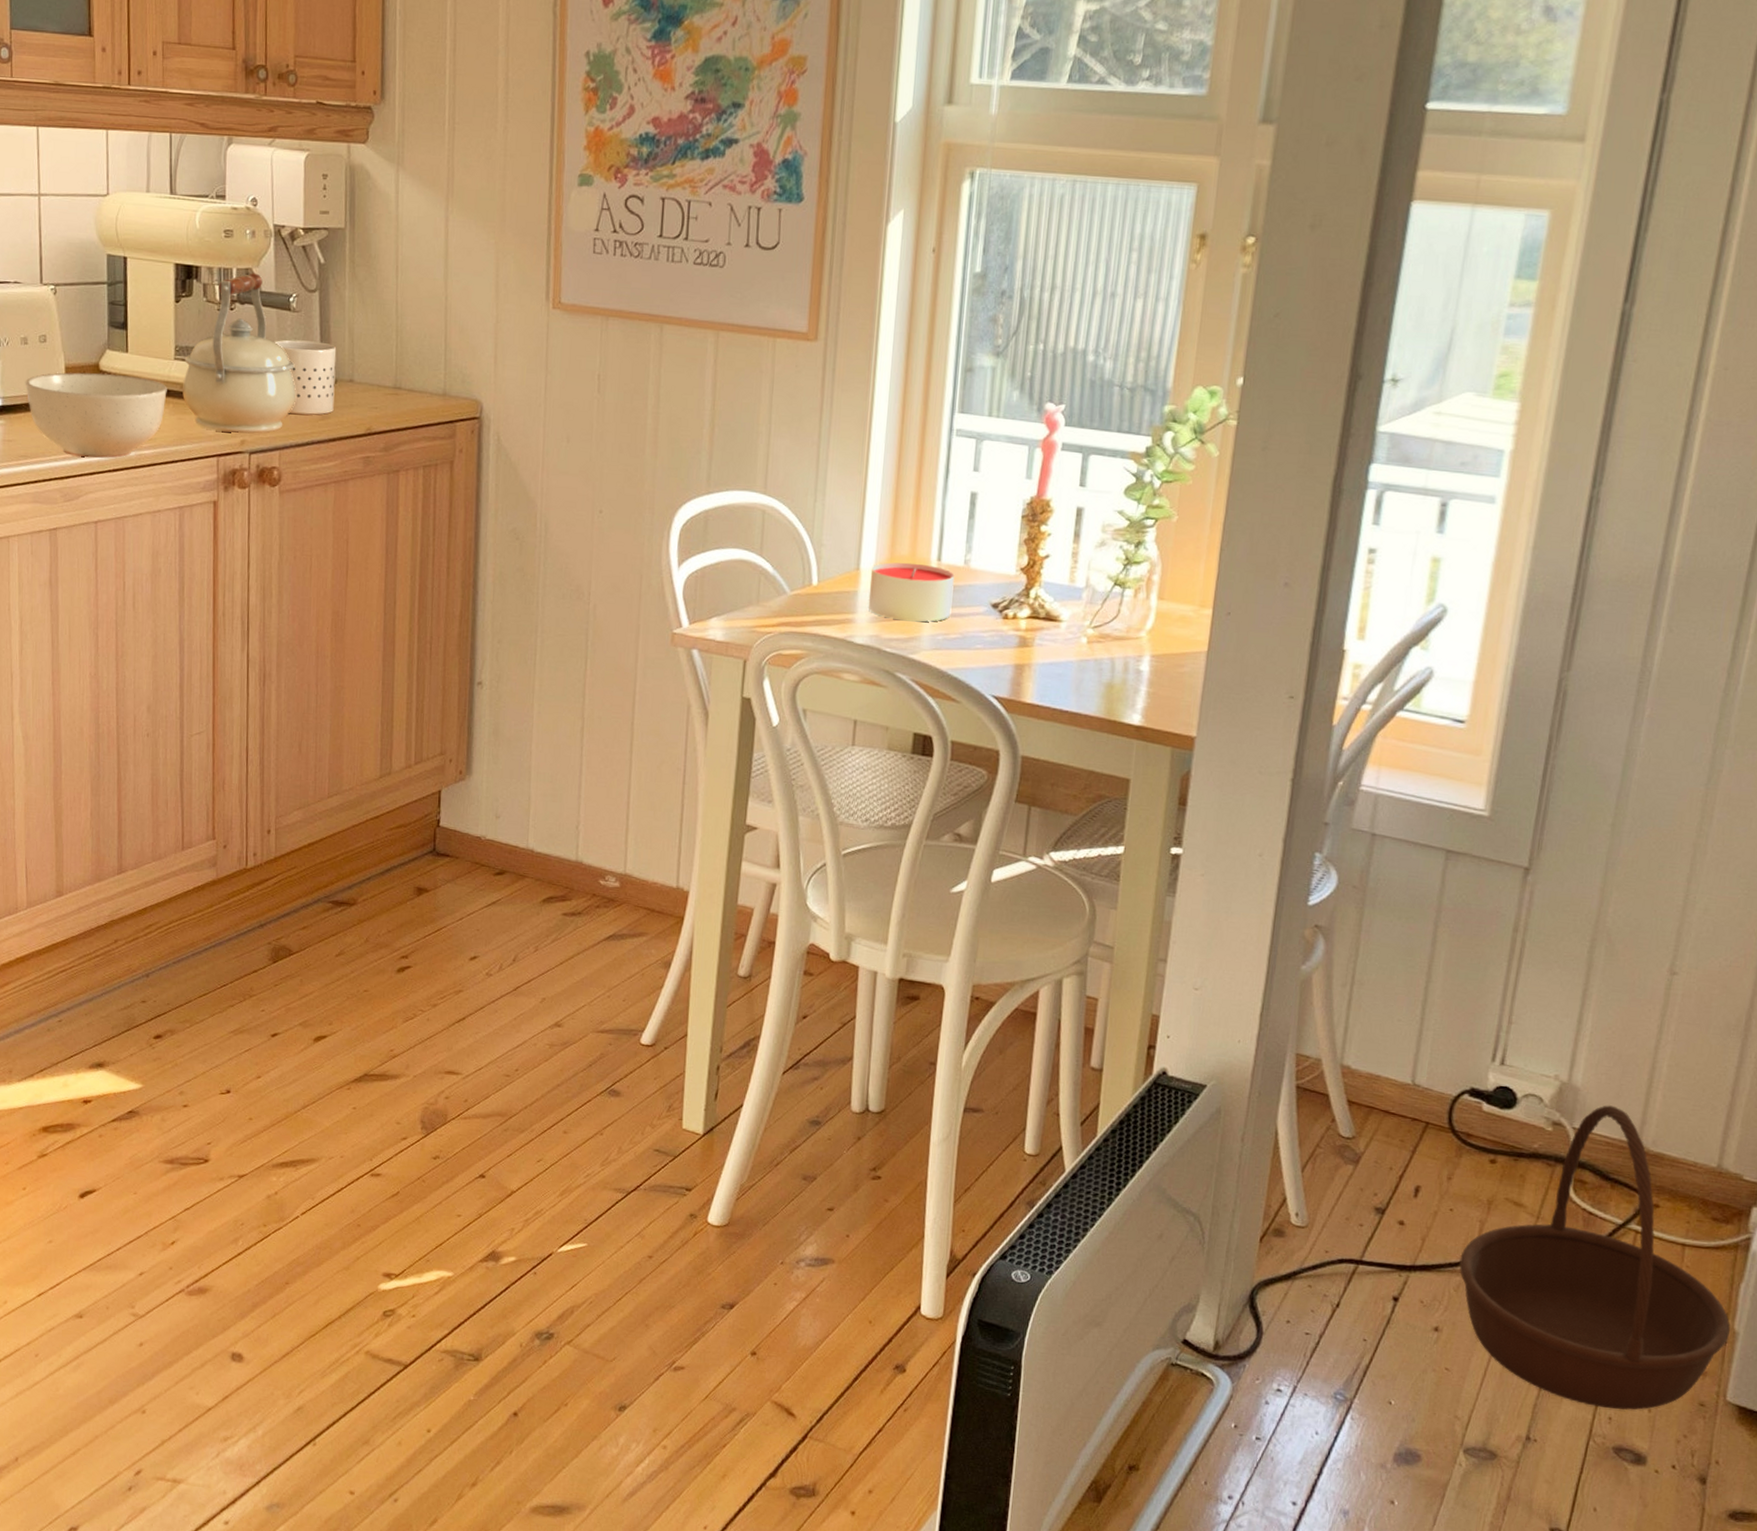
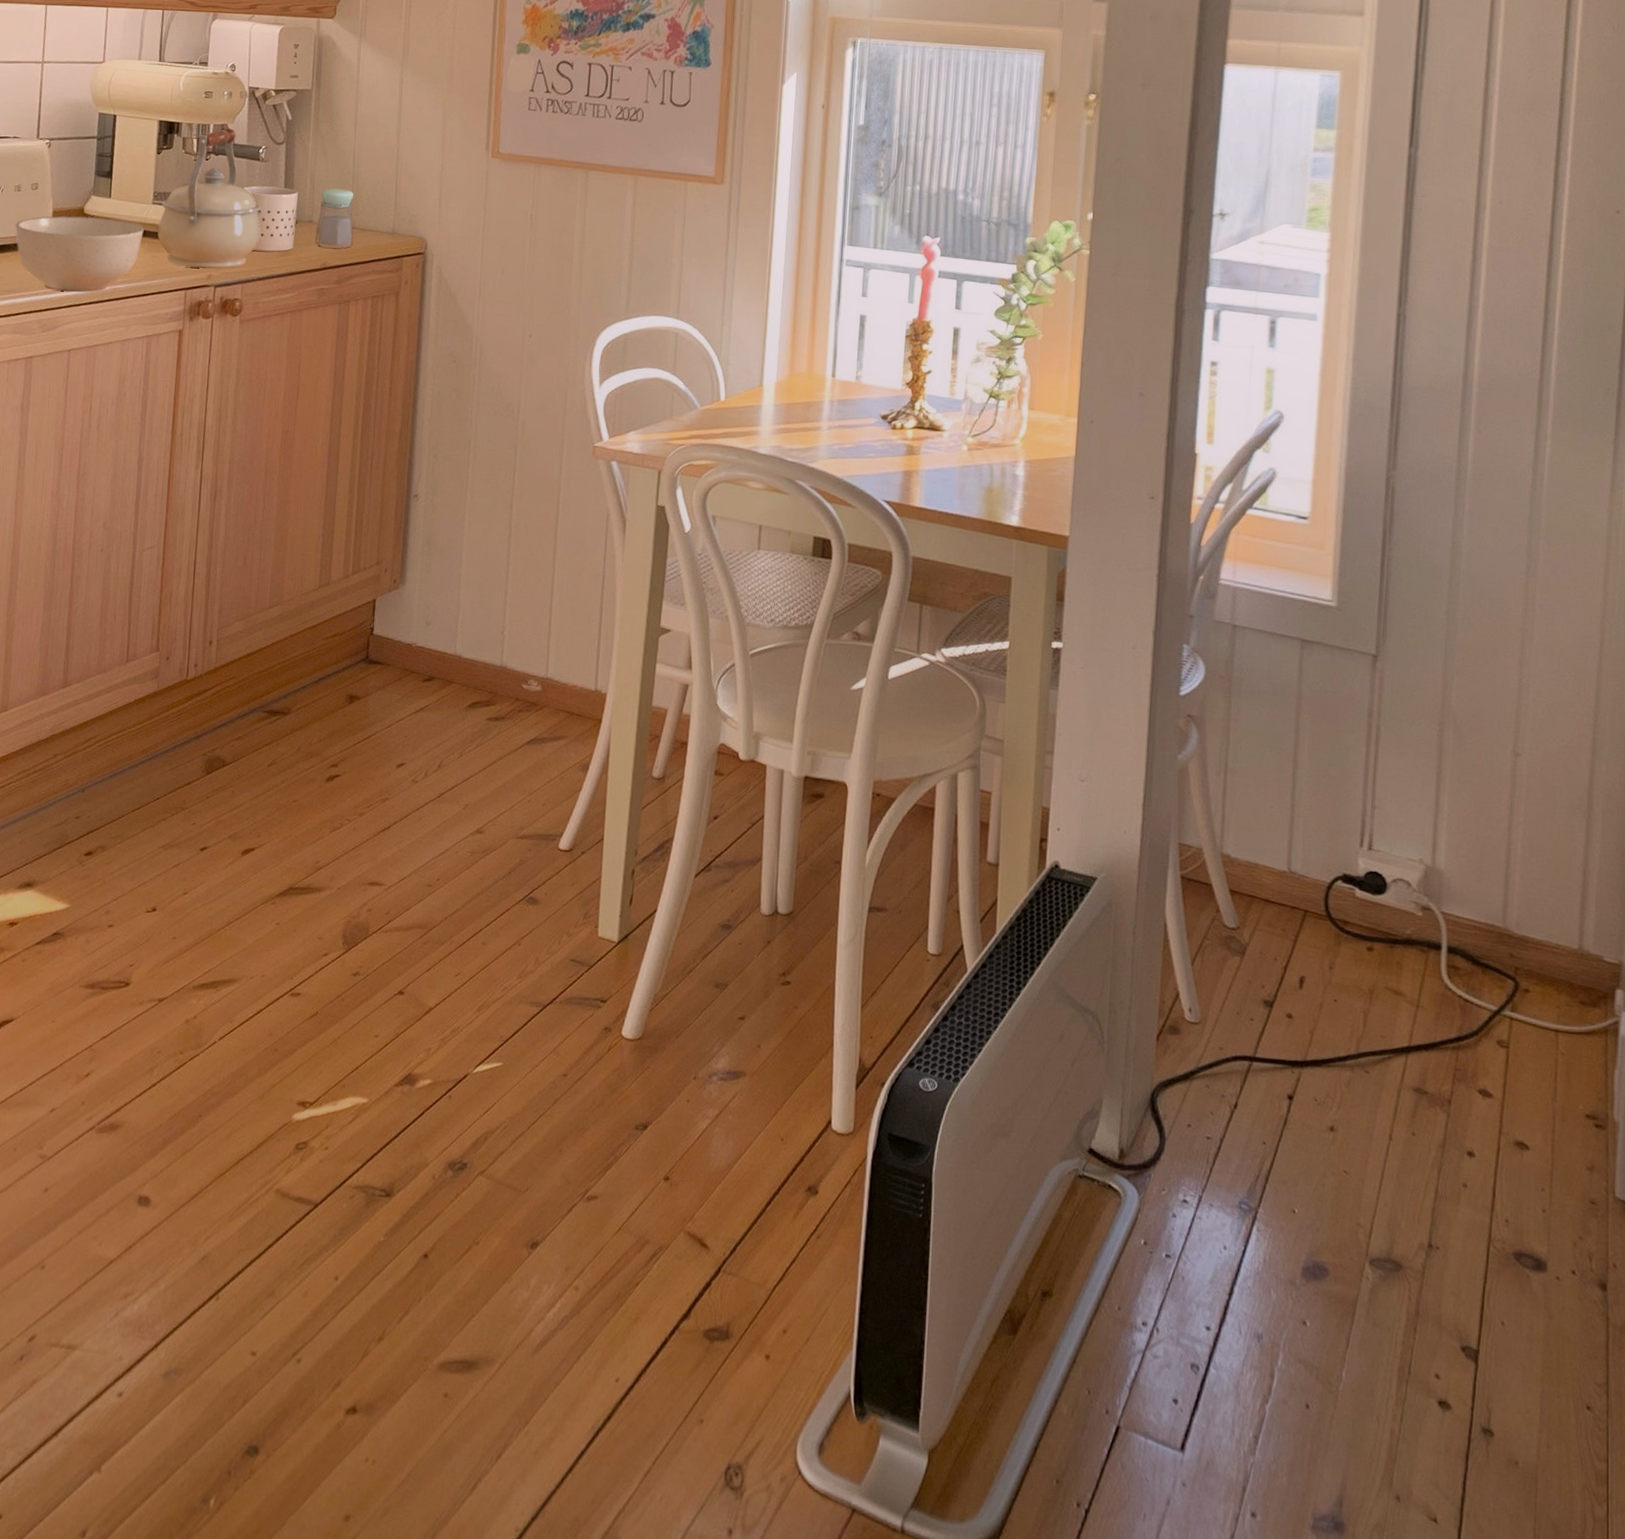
salt shaker: none [357,342,400,413] -> present [314,188,354,249]
candle: present [868,562,955,622] -> none [770,379,847,433]
basket: present [1459,1105,1730,1410] -> none [1348,888,1610,1211]

